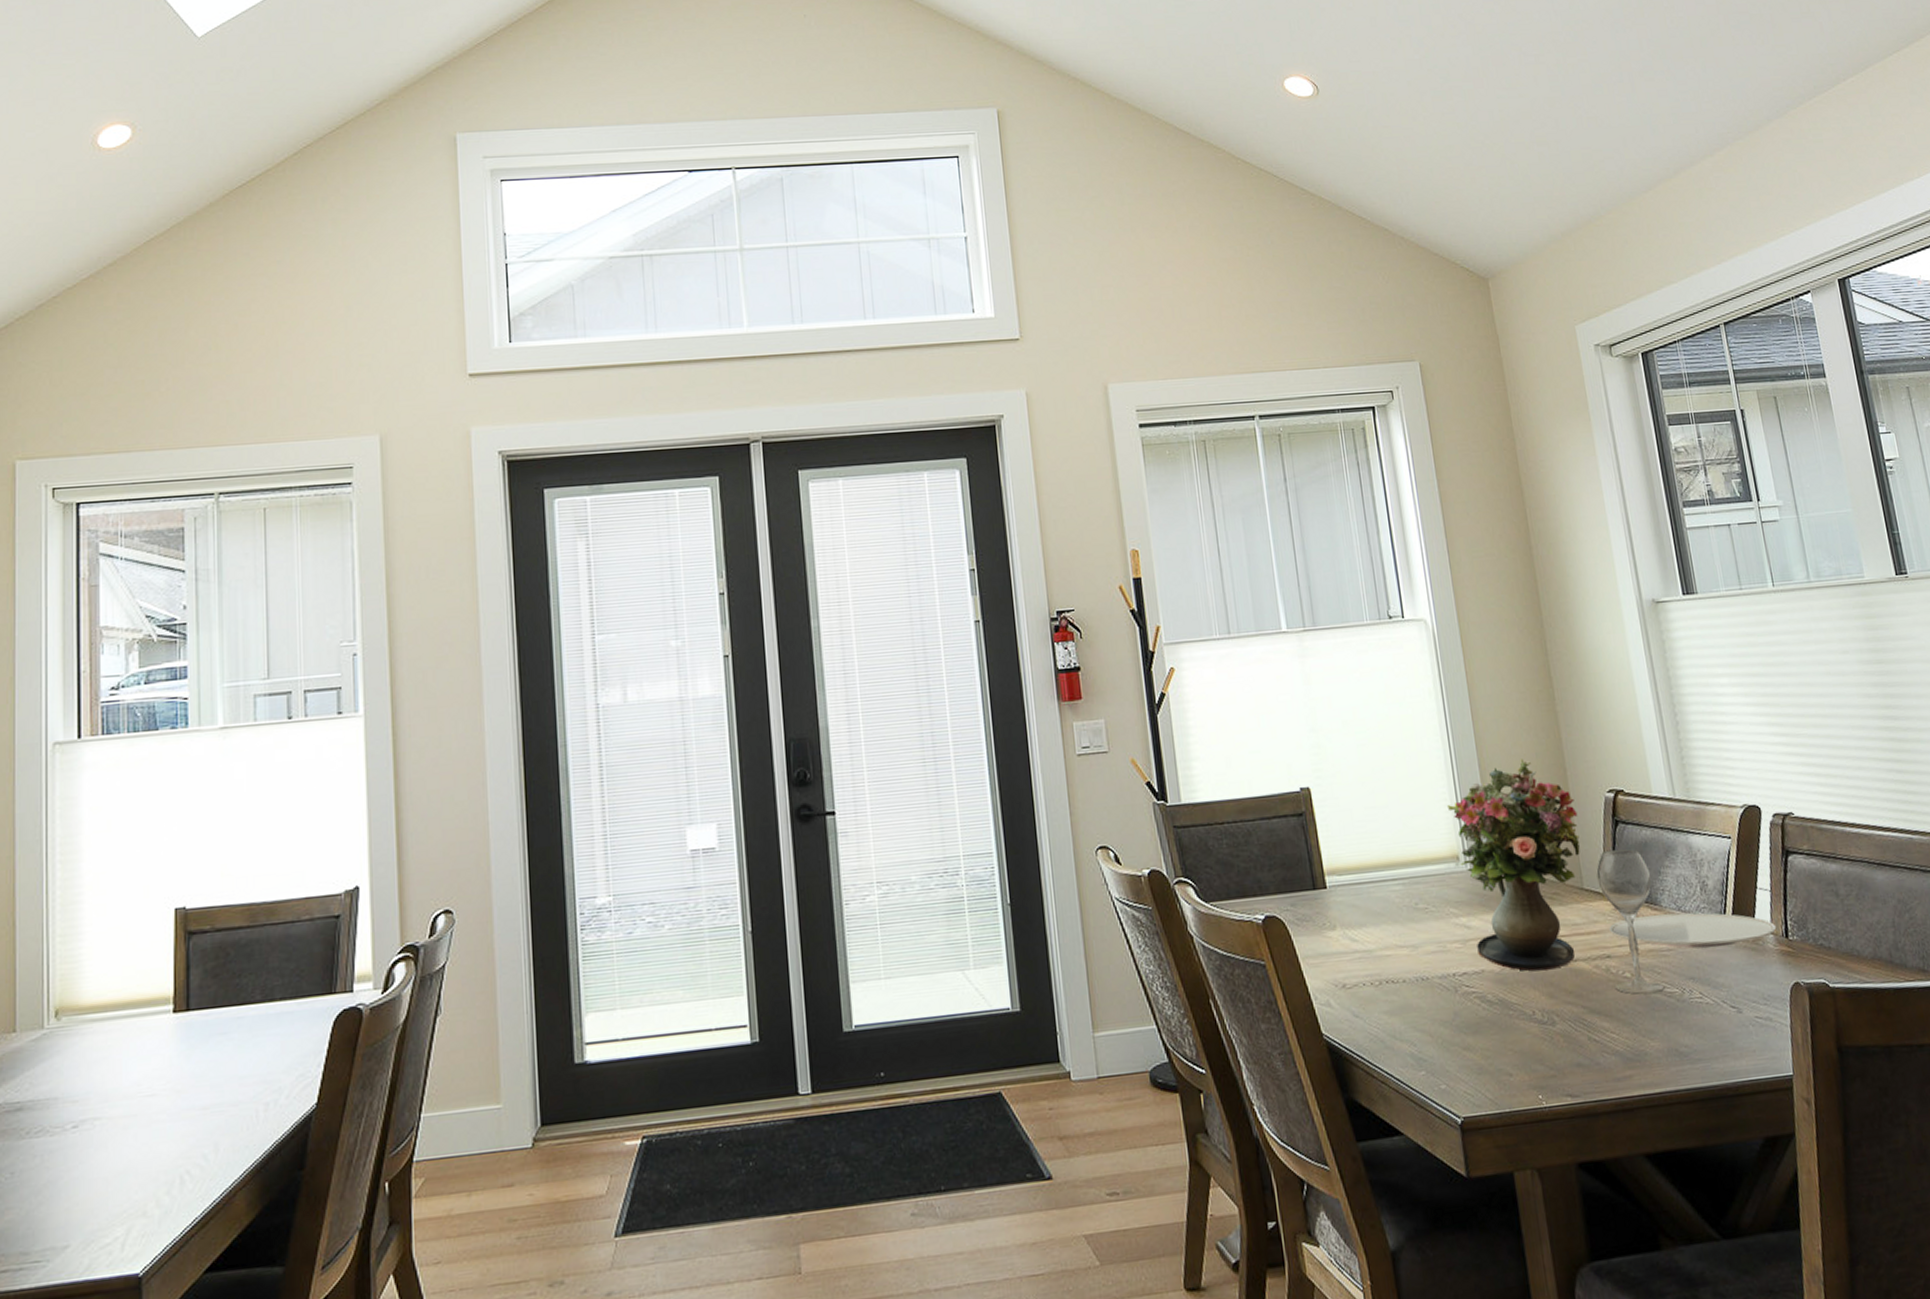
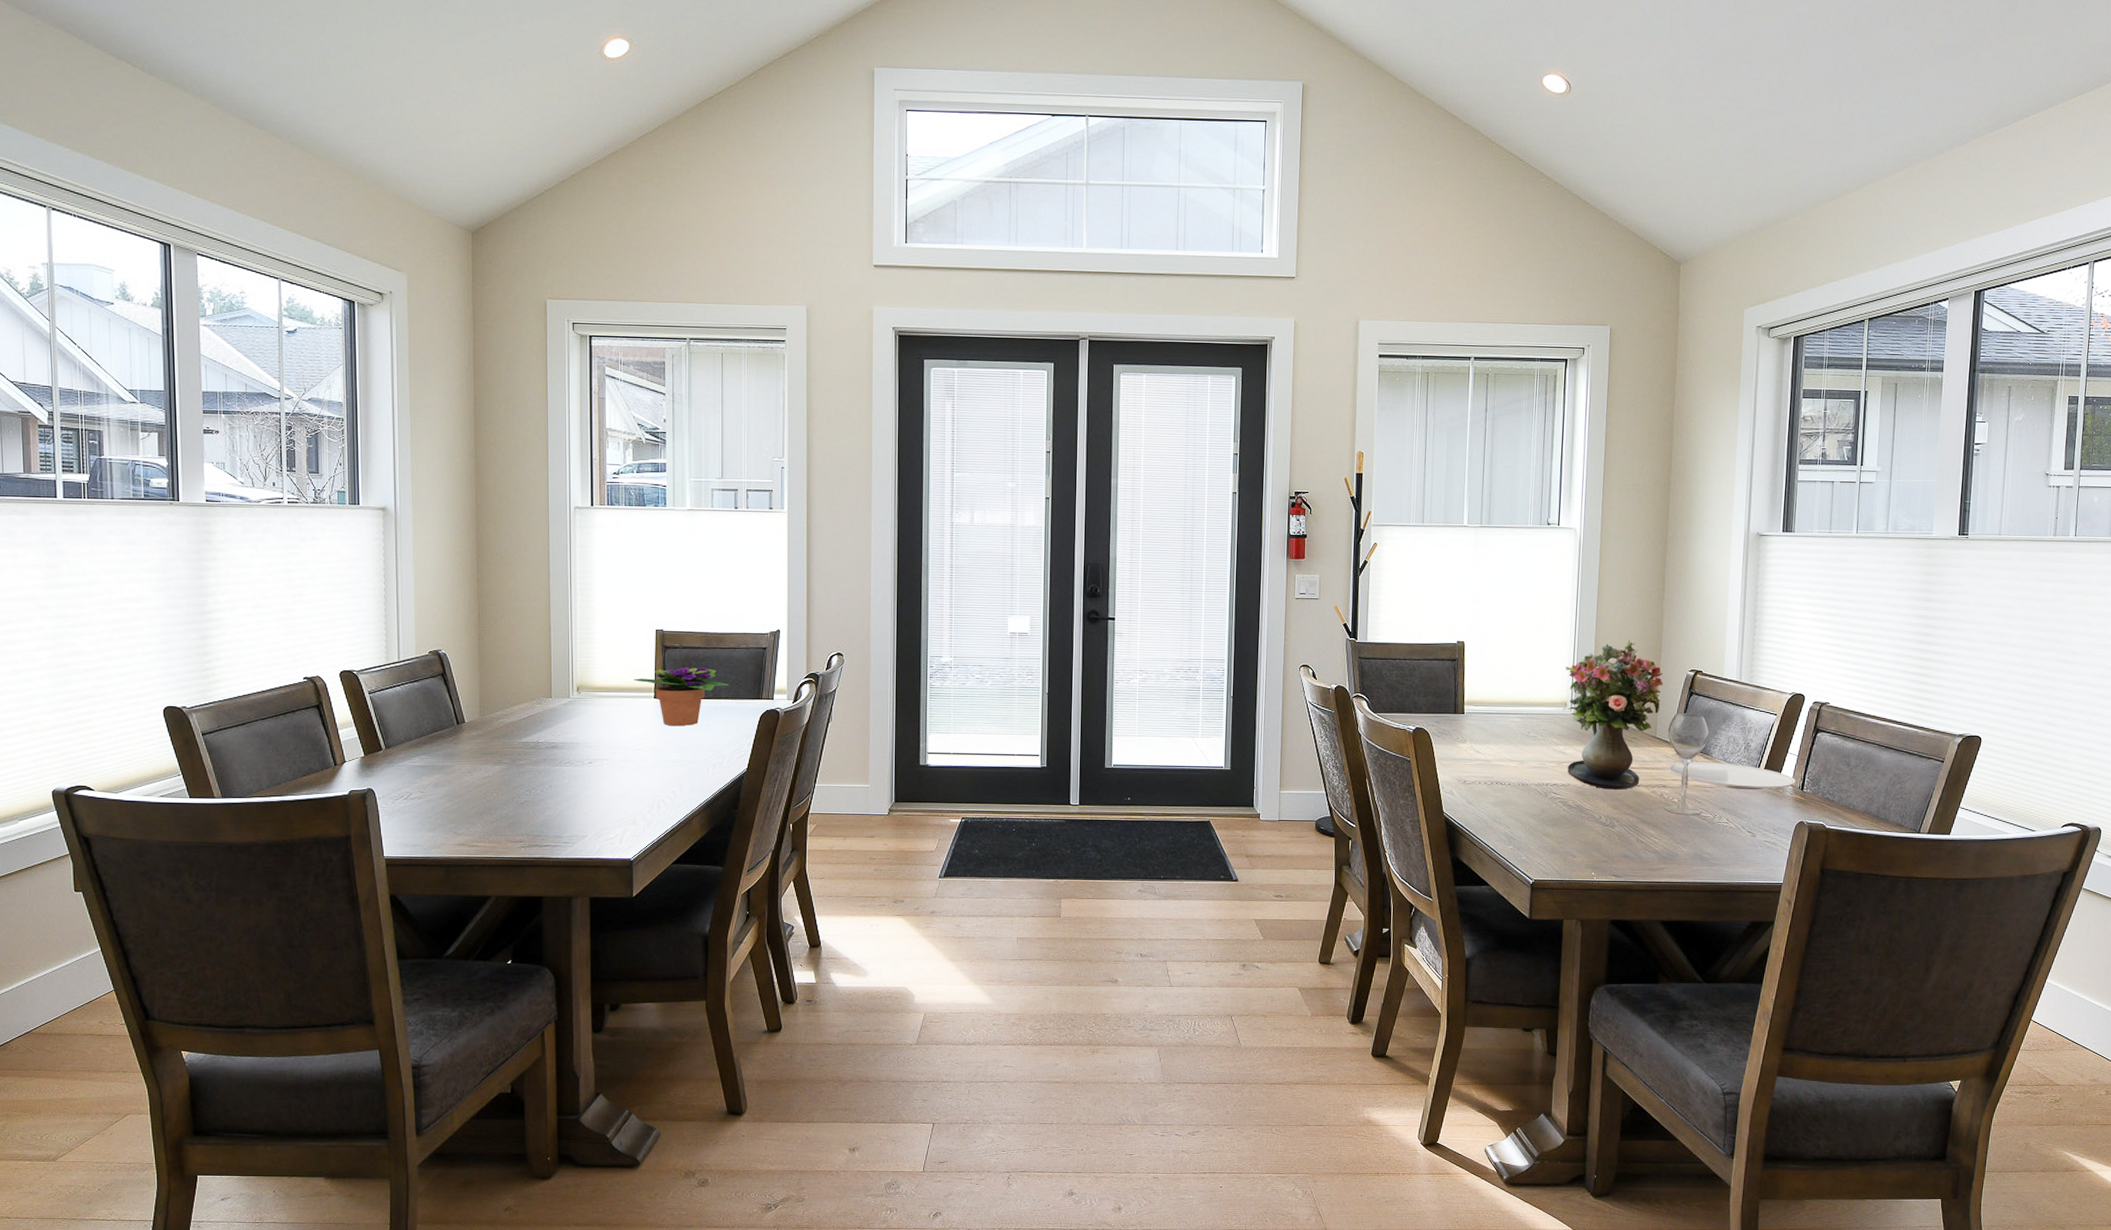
potted flower: none [142,955,286,1053] -> present [634,667,729,726]

